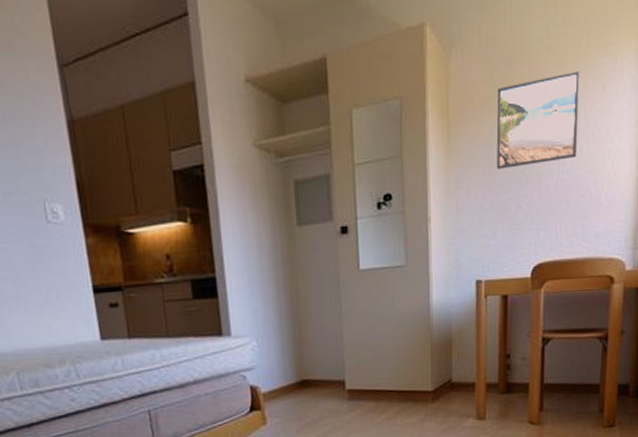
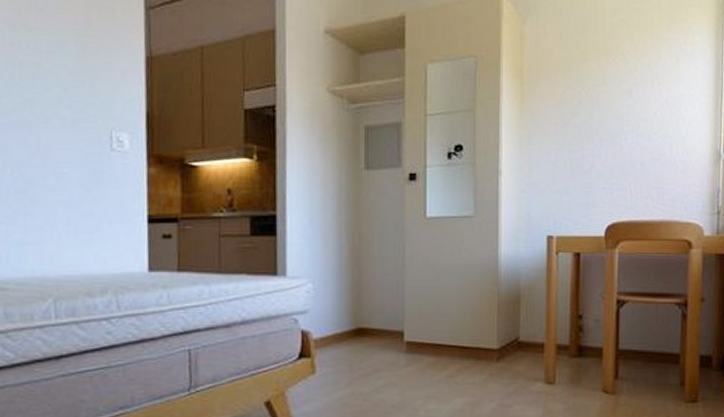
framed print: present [496,70,580,169] -> none [570,42,653,129]

